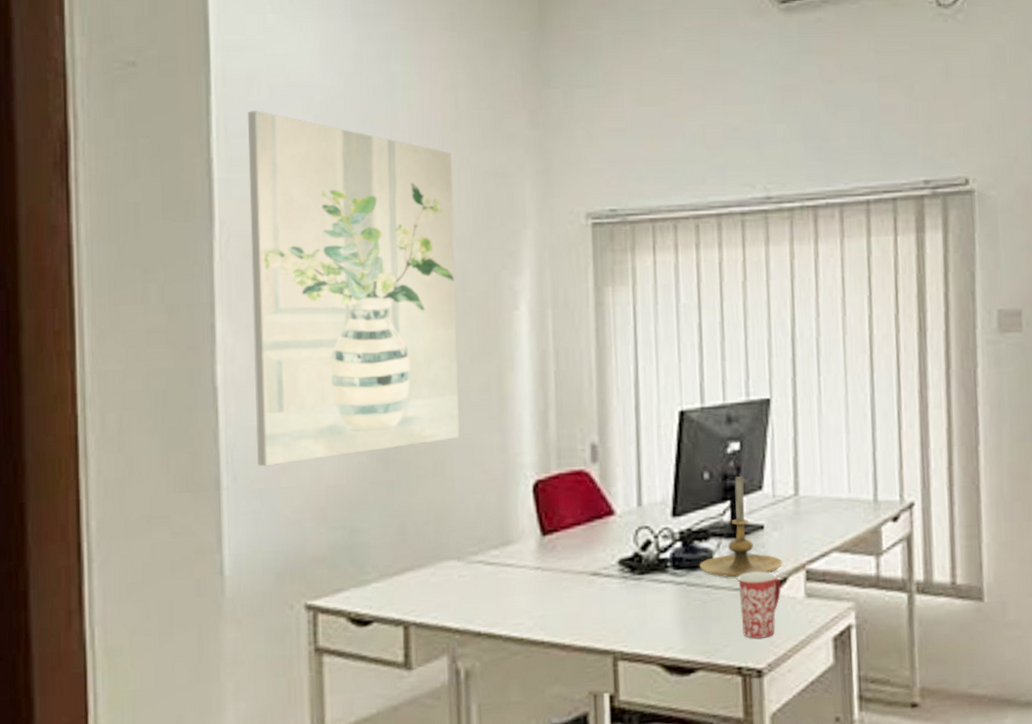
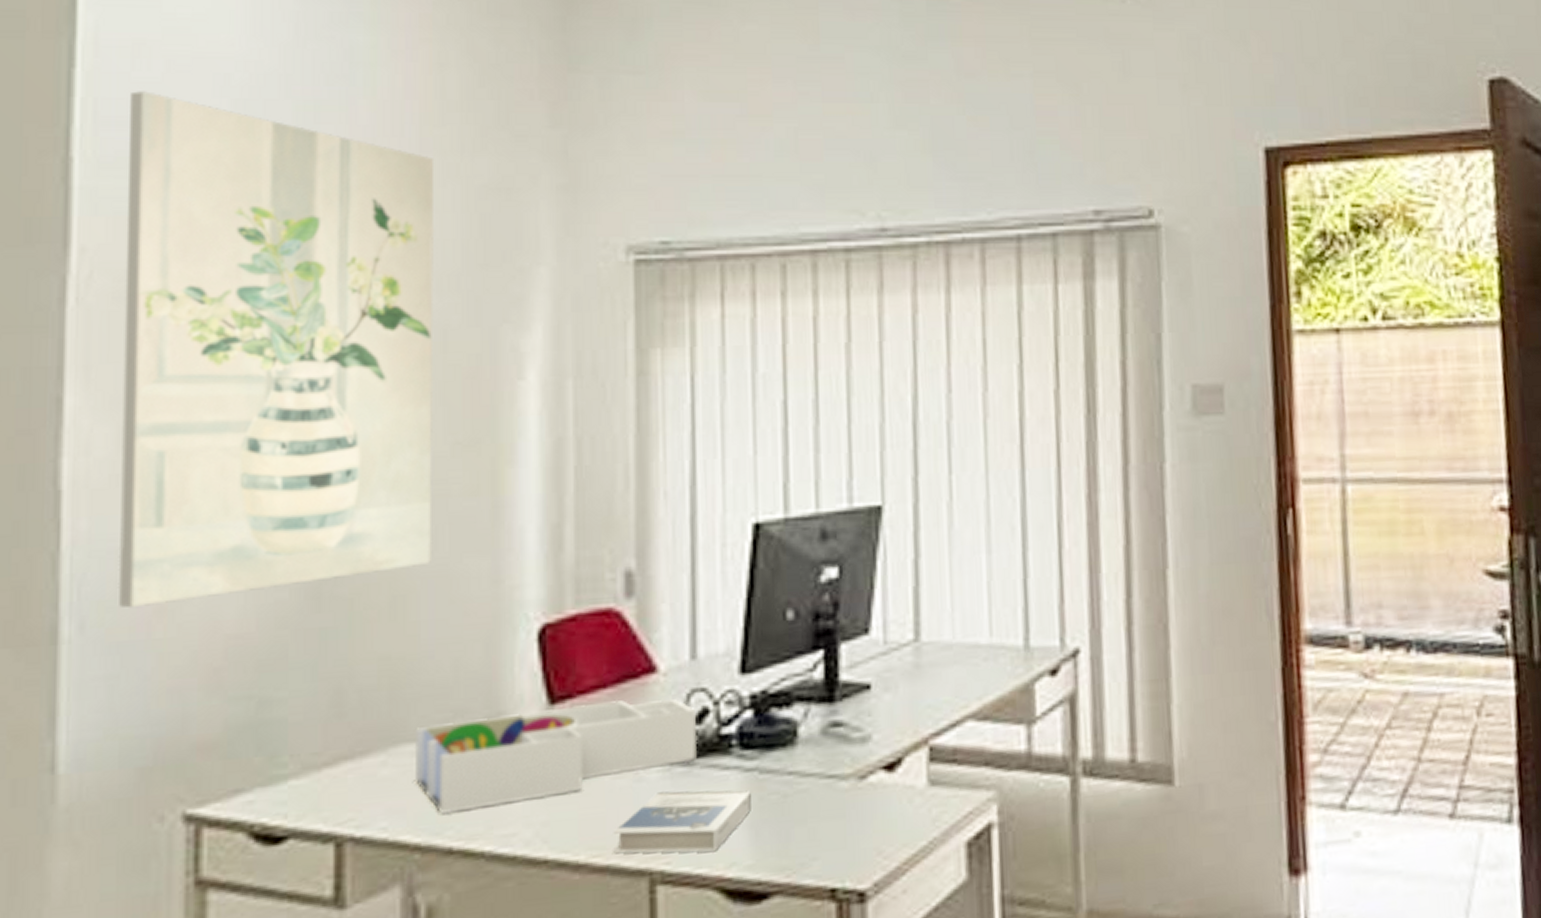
desk organizer: none [452,533,644,609] -> present [414,699,698,815]
hardback book: none [587,597,682,640] -> present [613,790,751,854]
candle holder: present [700,475,783,578] -> none [779,614,897,760]
mug: present [738,571,781,639] -> none [833,749,894,848]

